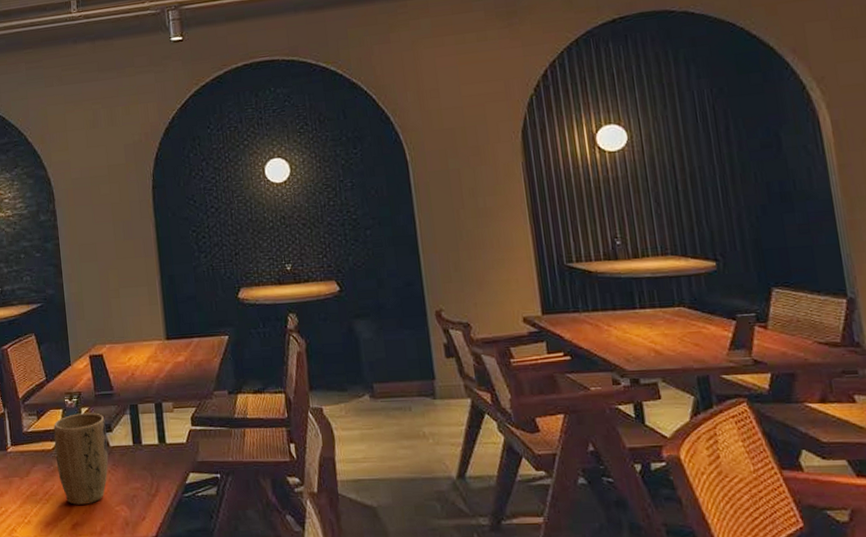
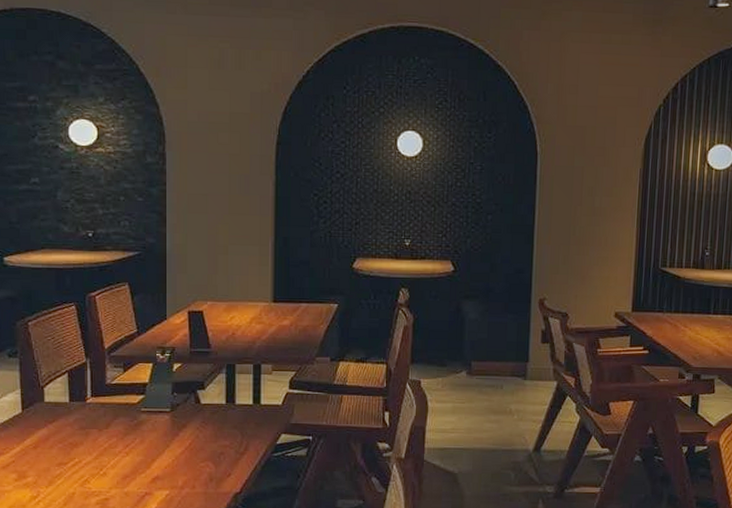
plant pot: present [53,413,109,505] -> none [140,369,198,459]

